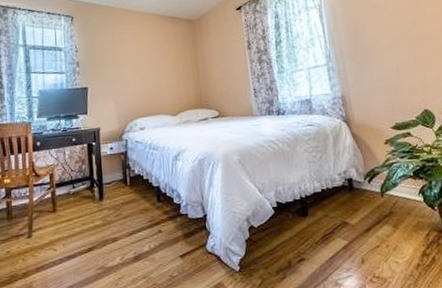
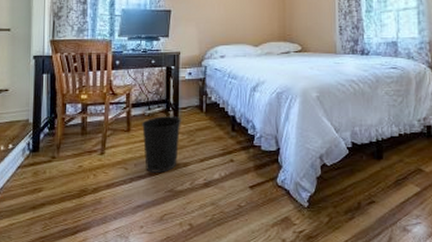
wastebasket: none [67,192,107,251] -> present [142,116,181,173]

